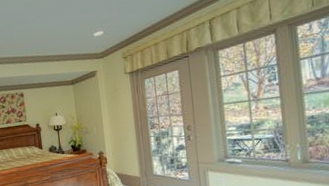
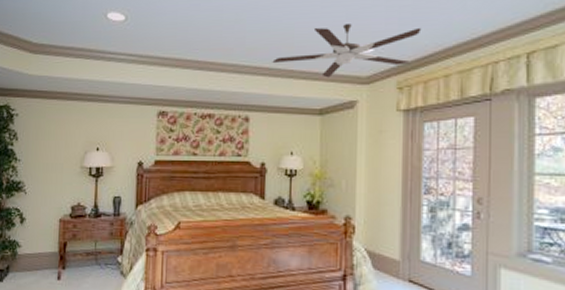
ceiling fan: none [34,12,135,58] -> present [272,24,422,78]

